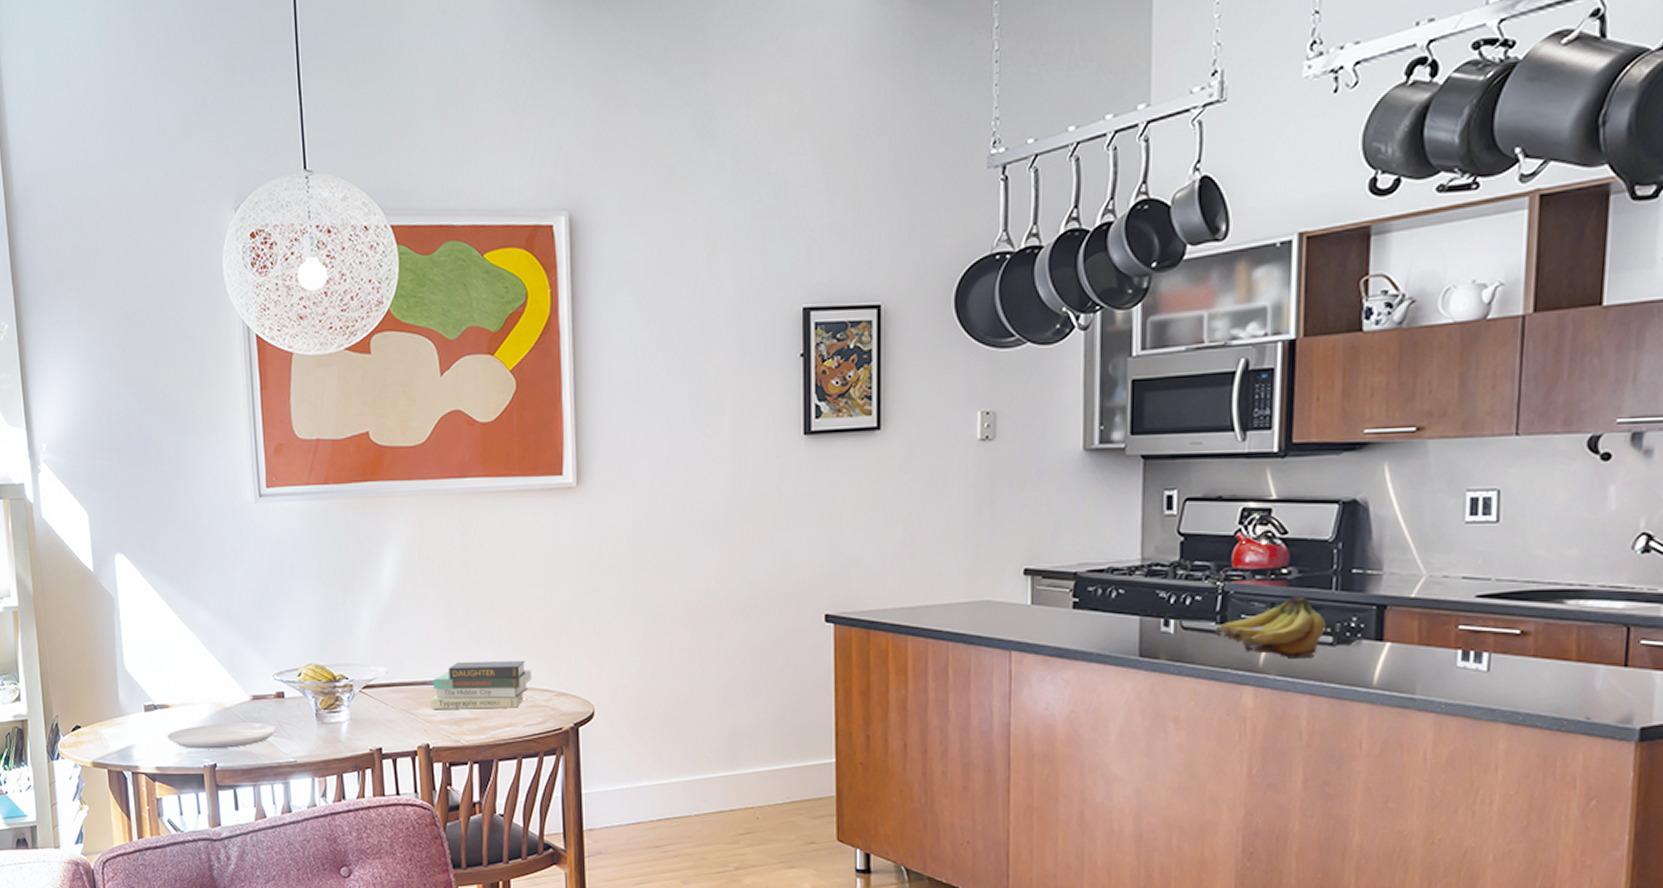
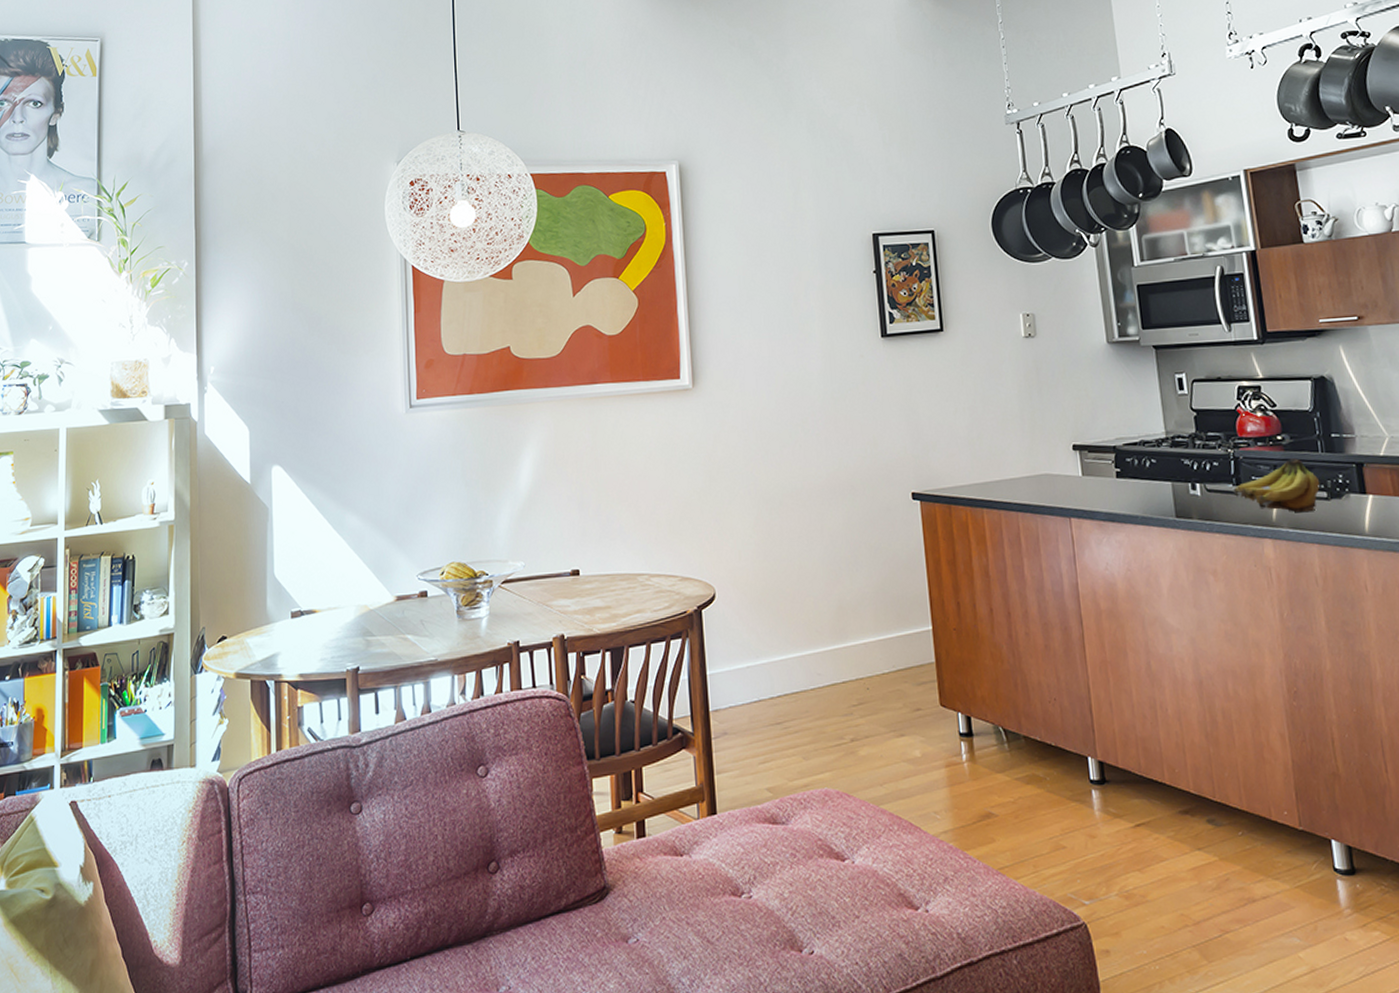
plate: present [167,722,277,749] -> none [312,623,420,653]
books: present [430,660,531,709] -> none [565,548,658,600]

